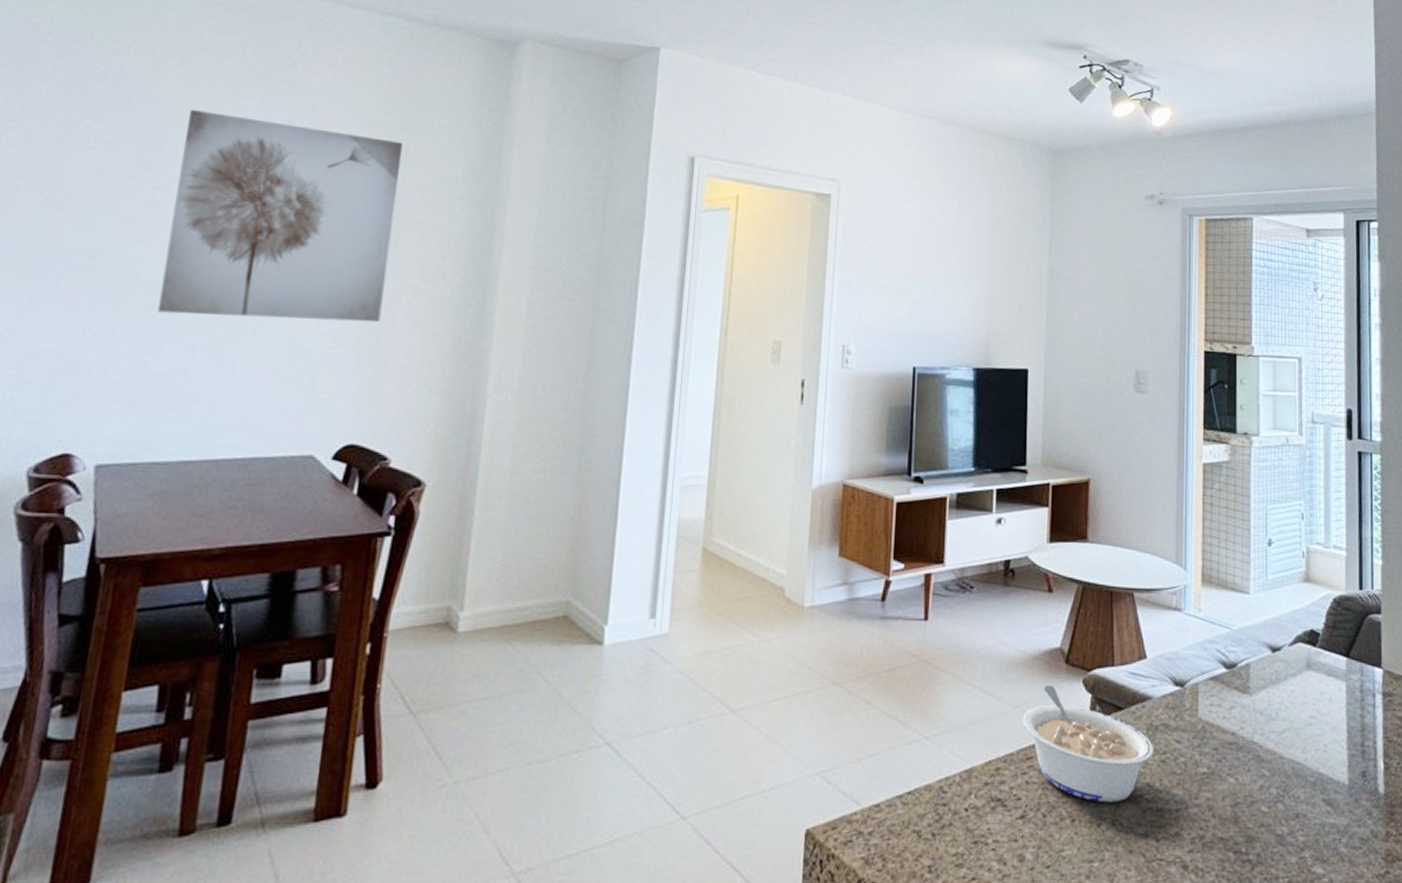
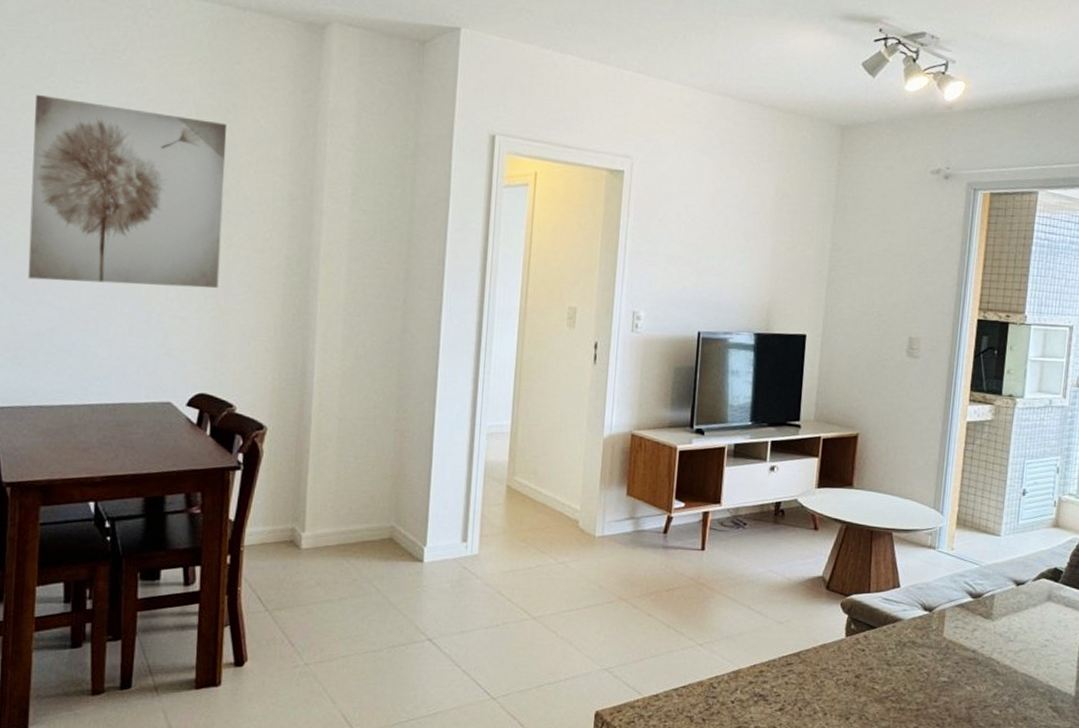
legume: present [1022,684,1153,803] -> none [784,606,901,702]

